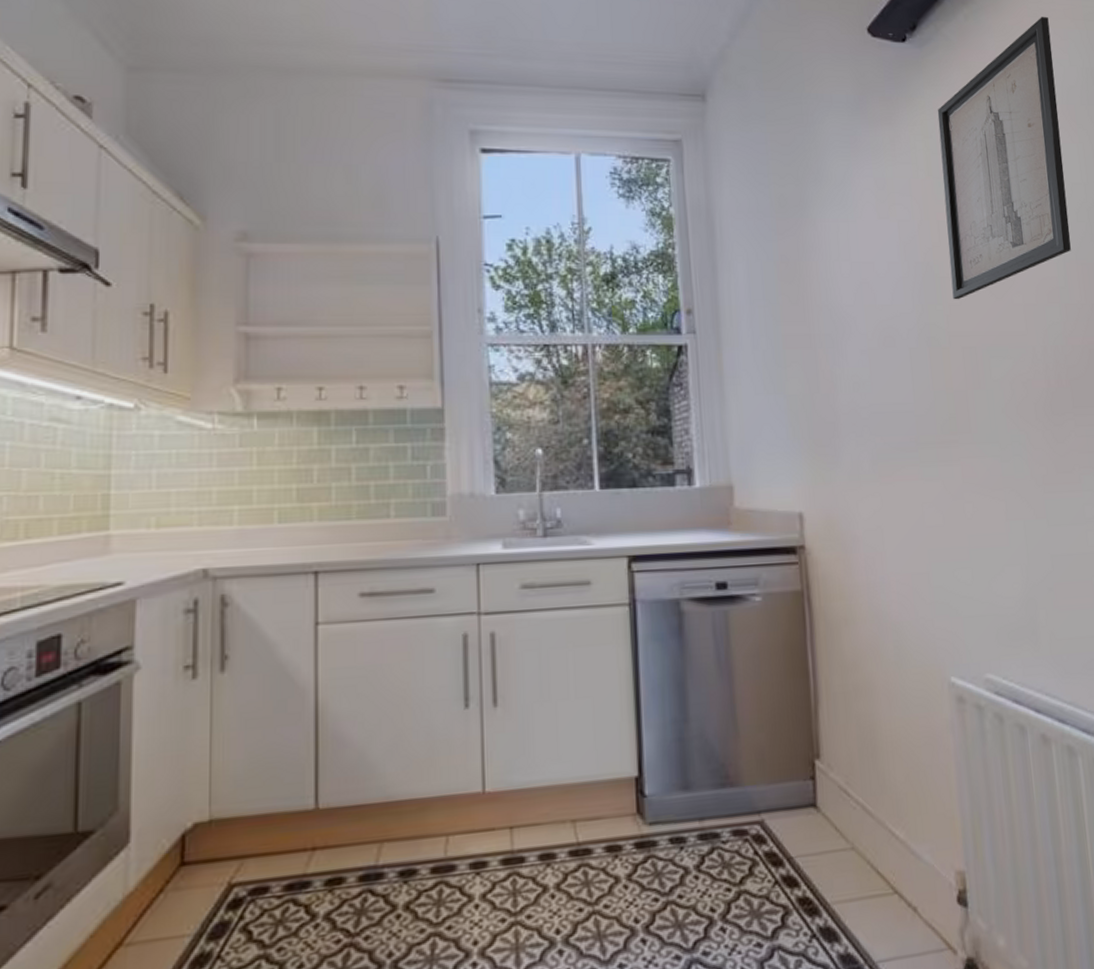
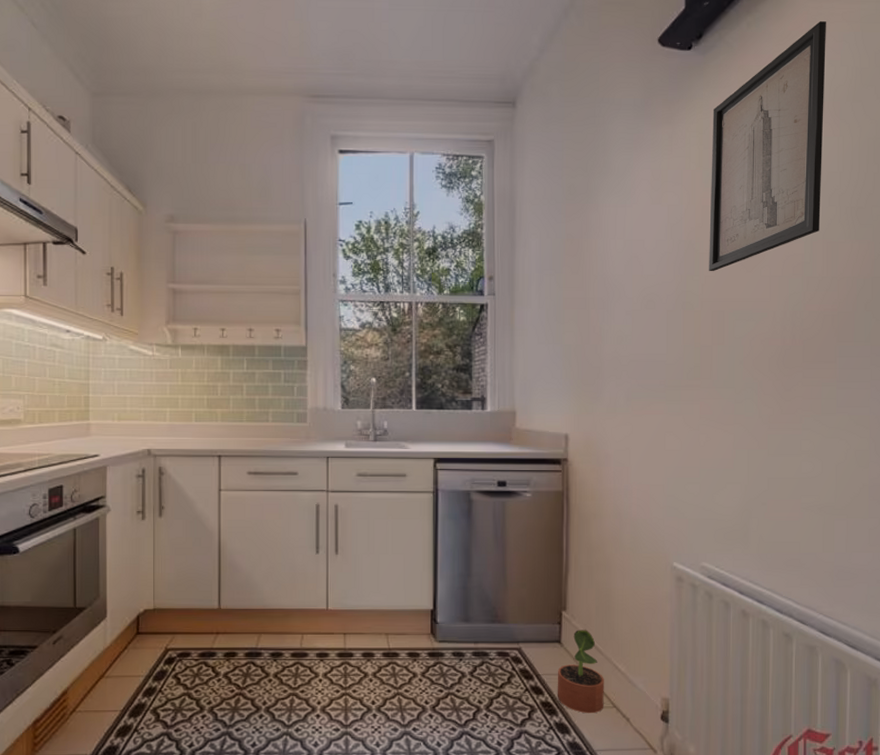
potted plant: none [816,783,882,908] -> present [557,630,604,714]

